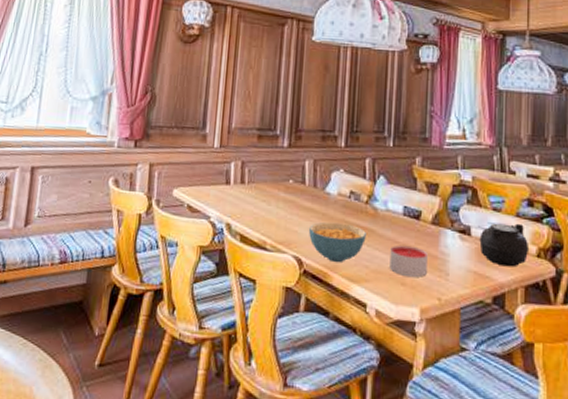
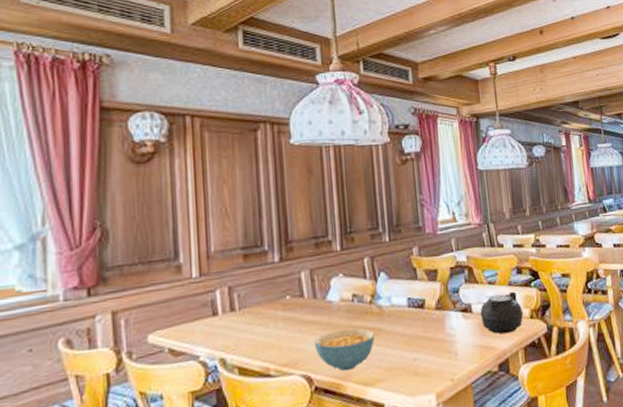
candle: present [389,245,428,277] -> none [400,335,438,367]

